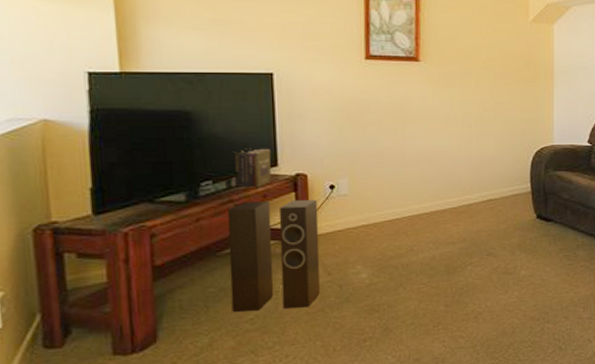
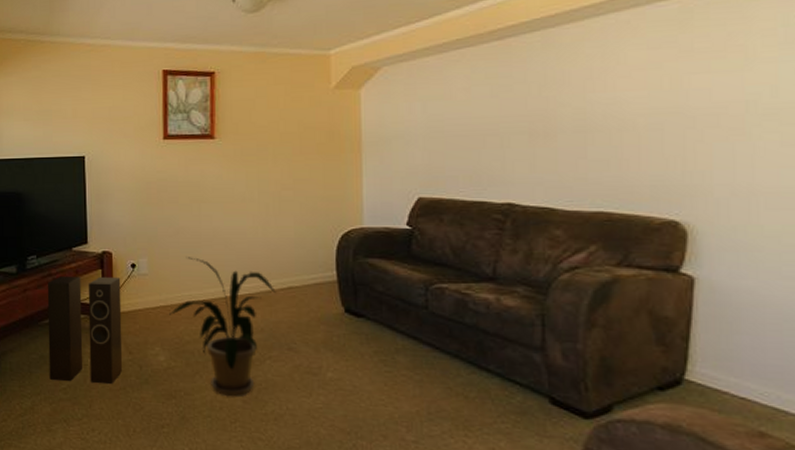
books: present [225,148,272,189] -> none [46,226,83,264]
house plant: none [372,176,477,304] -> present [169,257,276,397]

